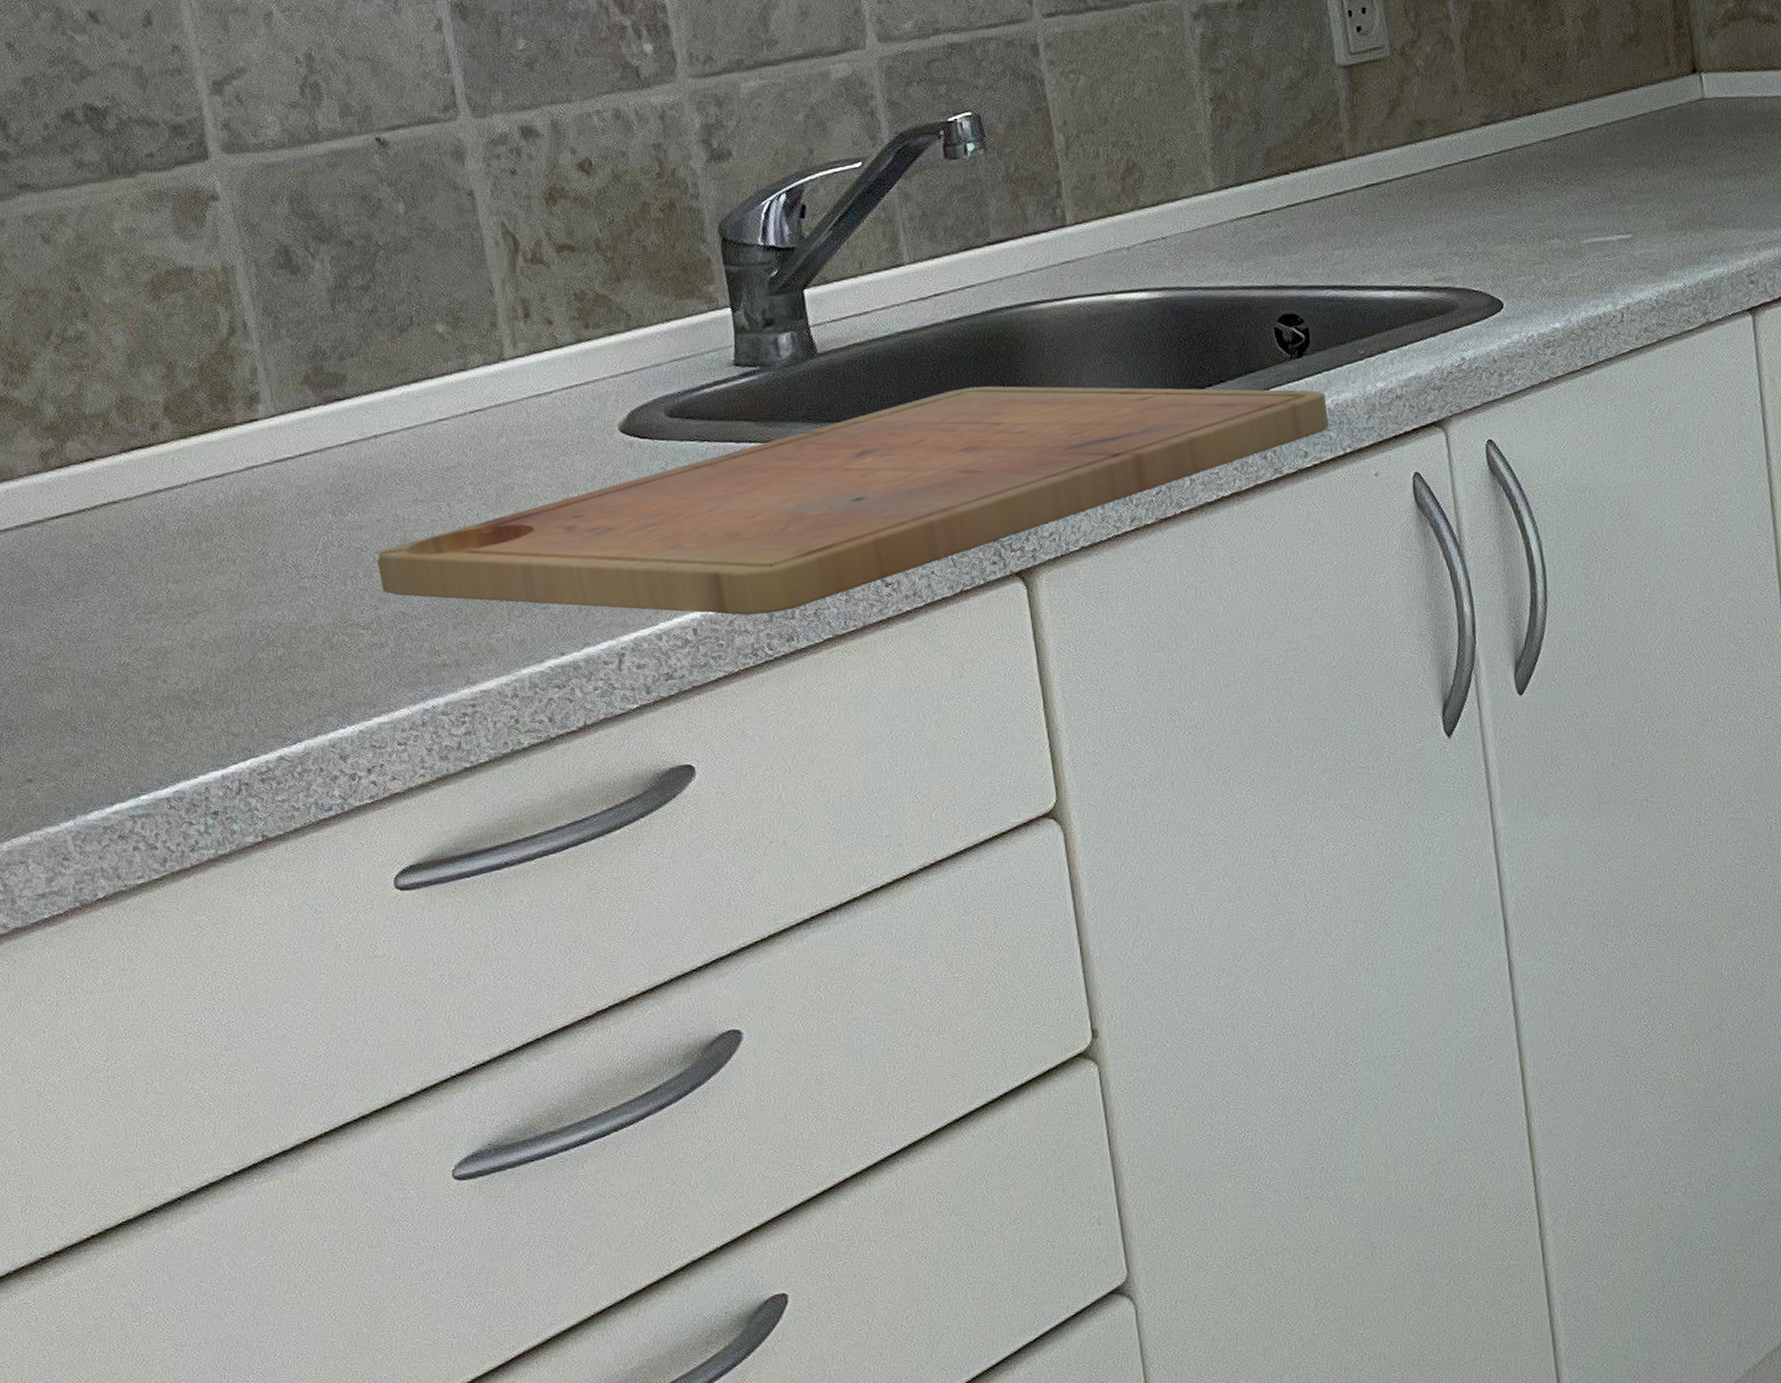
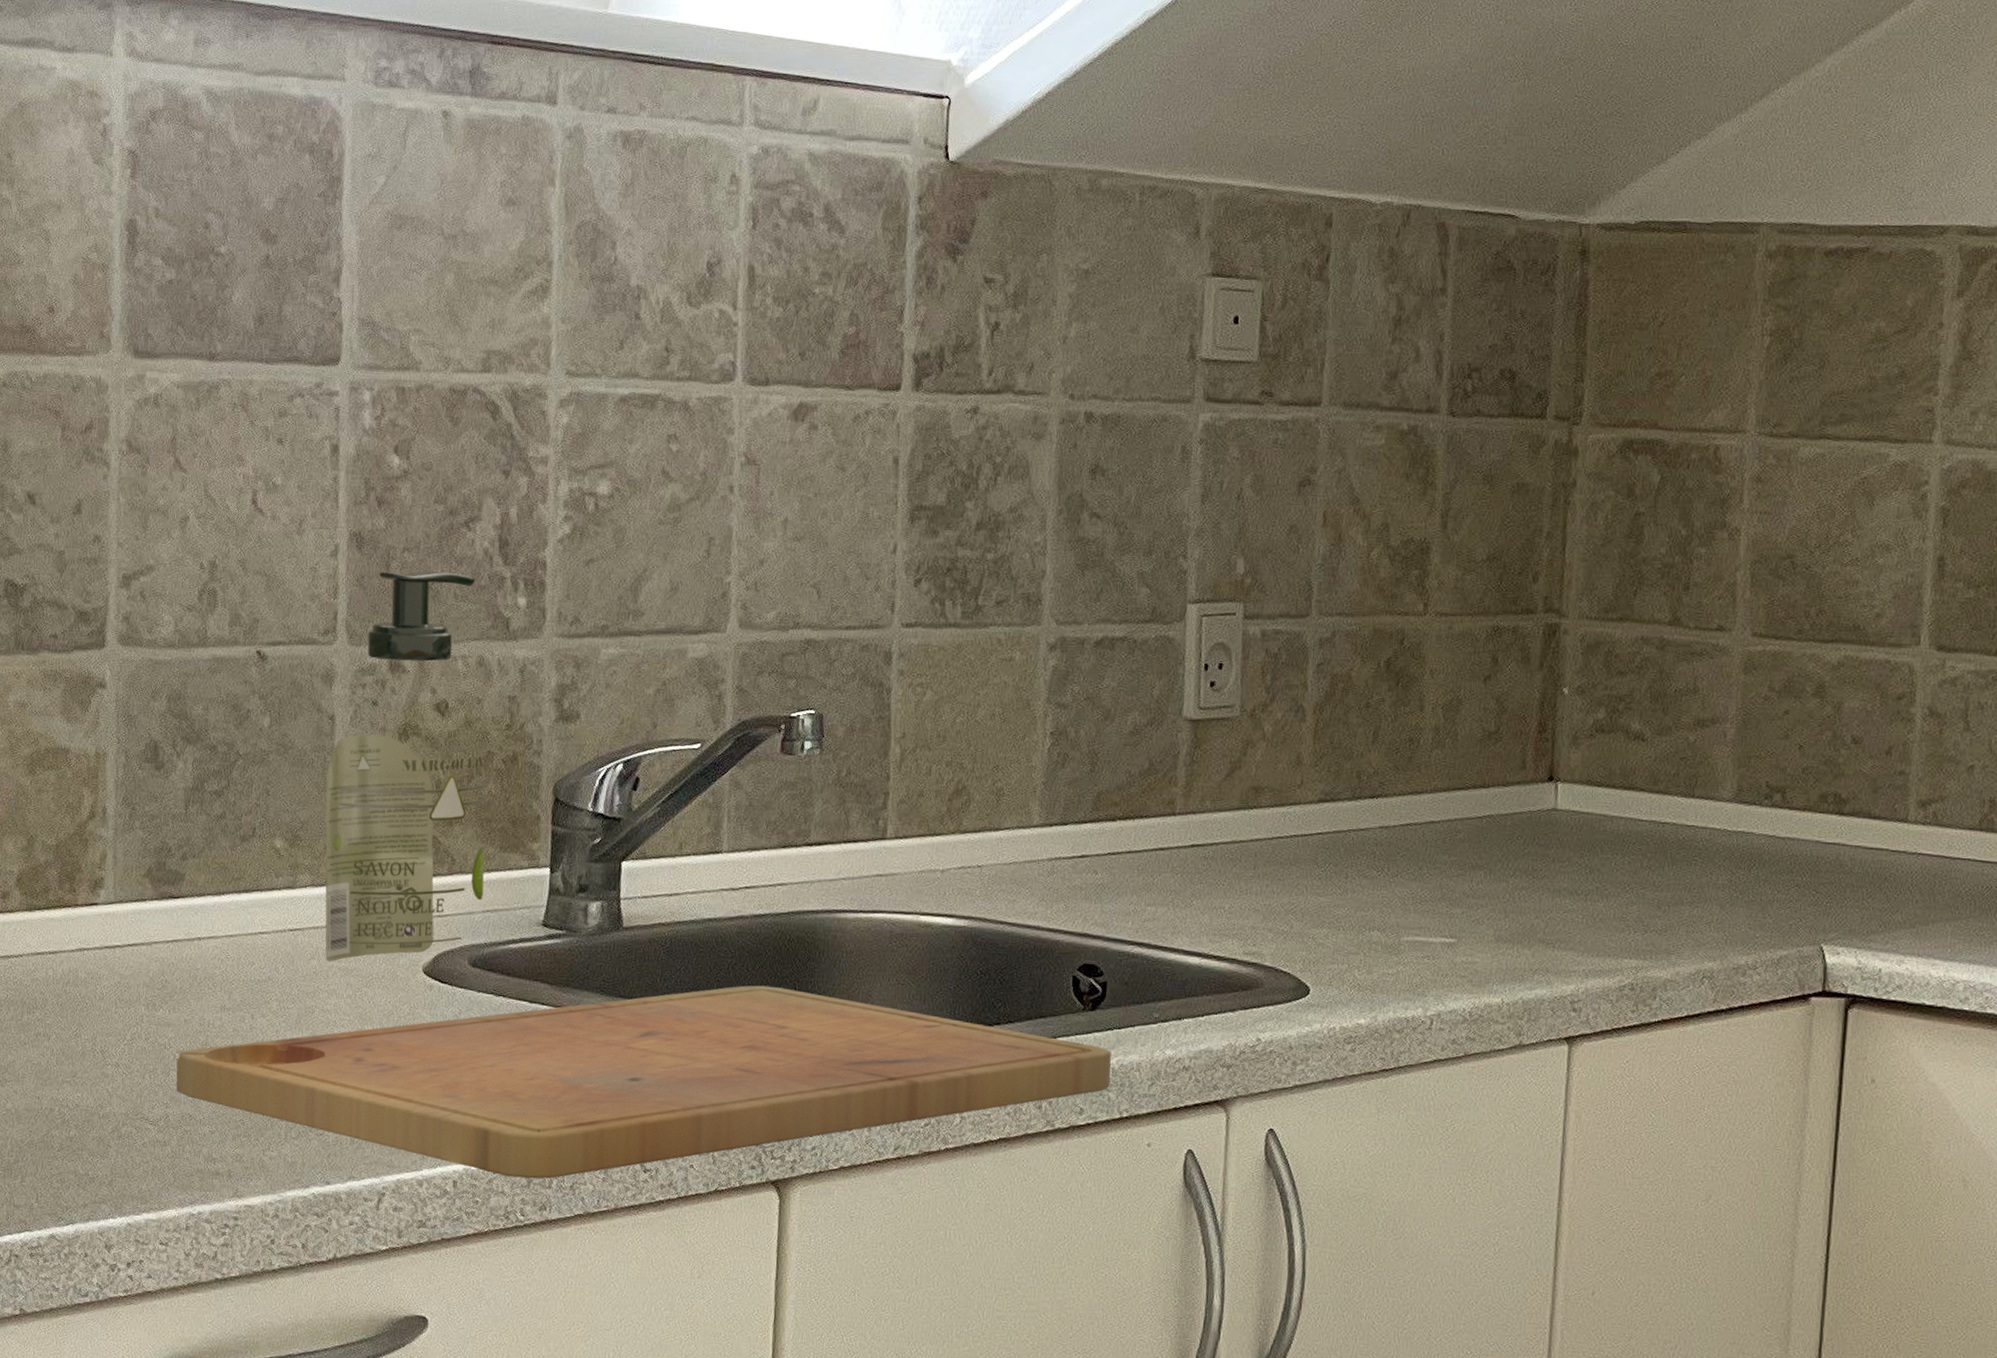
soap dispenser: none [476,29,667,437] -> present [325,571,488,962]

